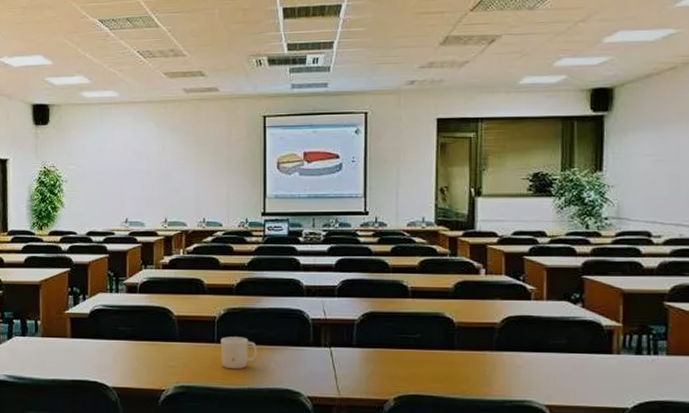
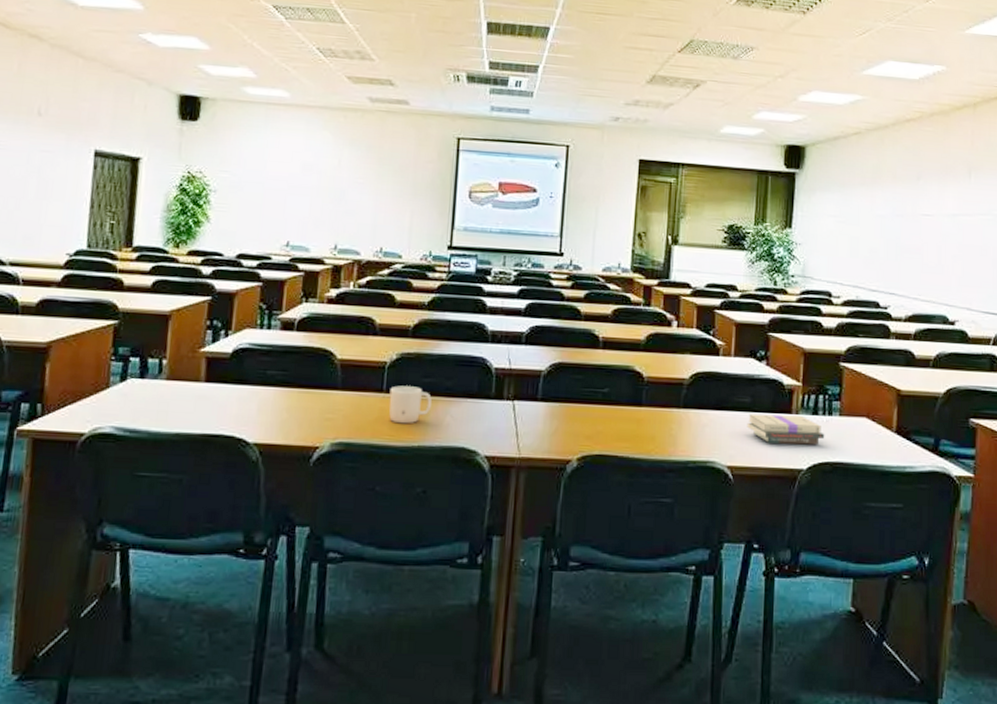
books: none [564,354,651,385] -> present [747,413,825,445]

